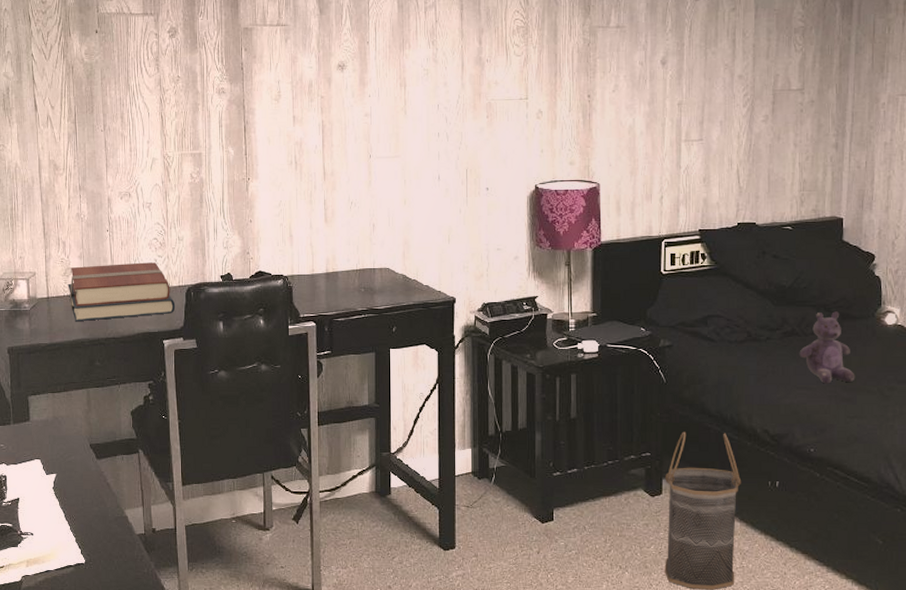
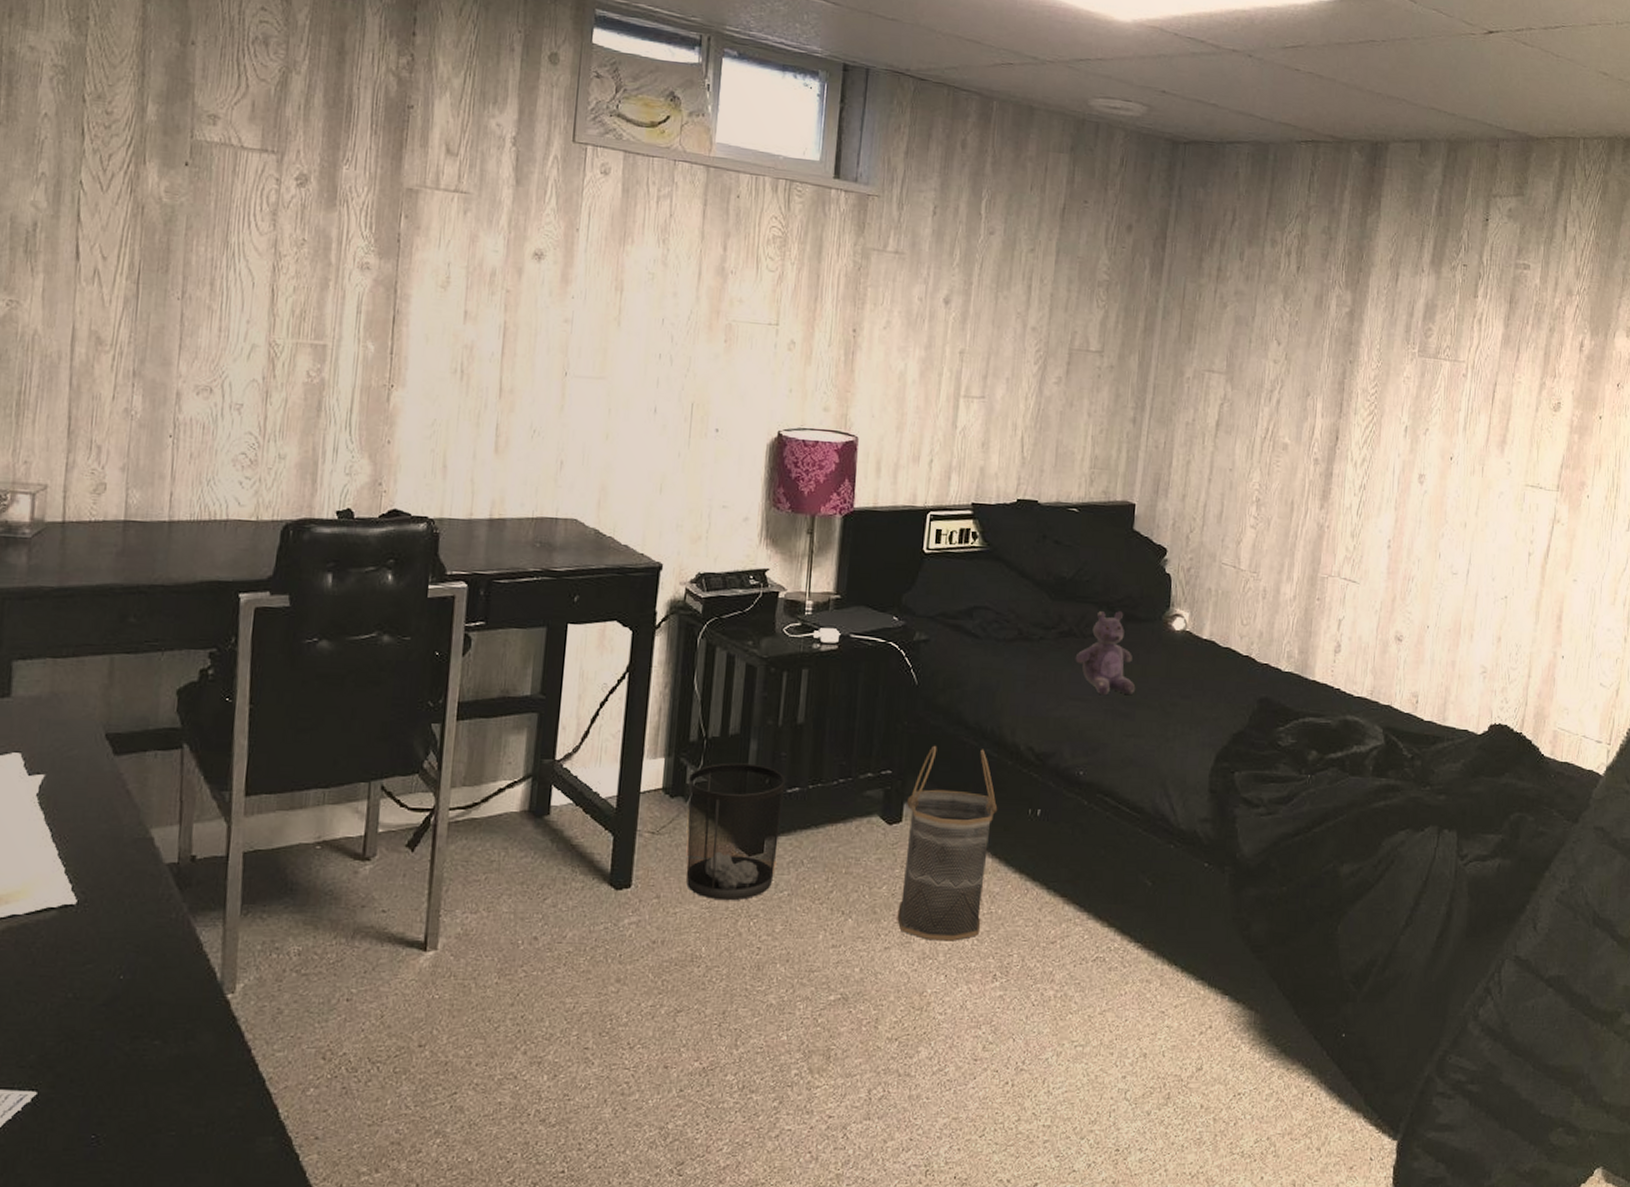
books: present [68,262,176,322] -> none [97,482,264,560]
waste bin: none [490,451,566,558] -> present [686,762,786,901]

